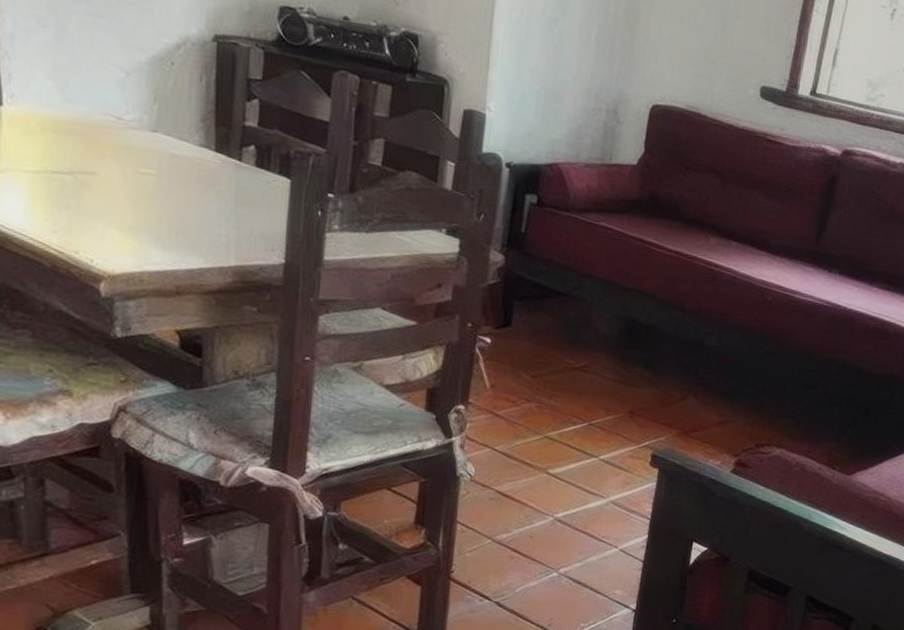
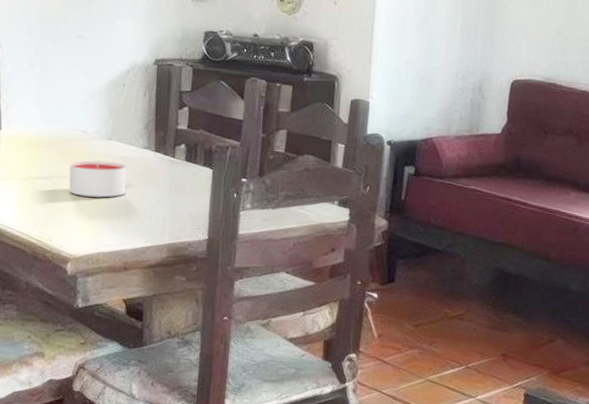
candle: none [99,155,178,204] -> present [68,160,127,198]

